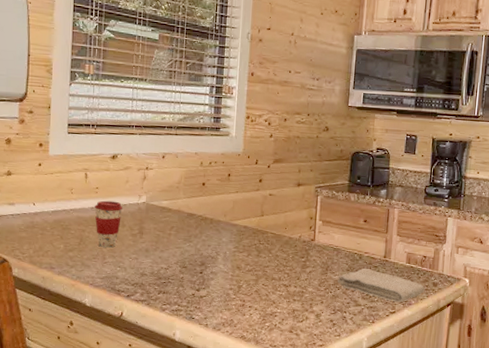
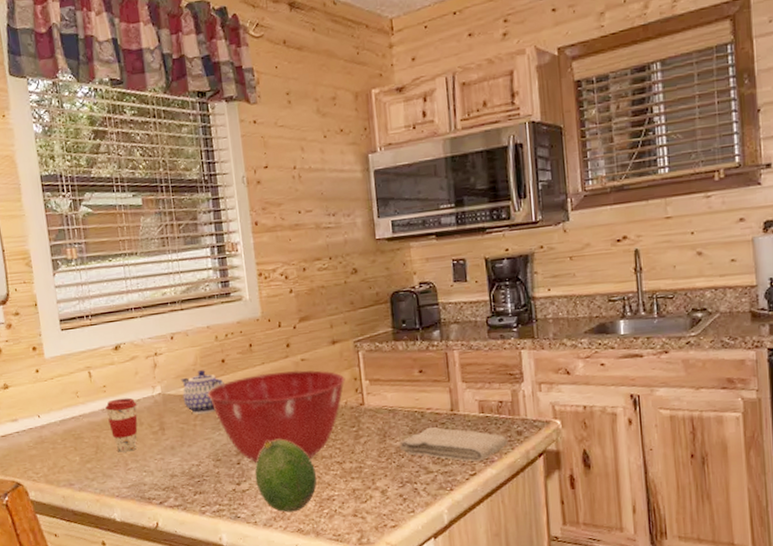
teapot: none [163,188,201,226] -> present [180,369,224,414]
mixing bowl: none [185,200,303,279] -> present [207,370,346,463]
fruit: none [213,257,265,321] -> present [255,439,317,513]

